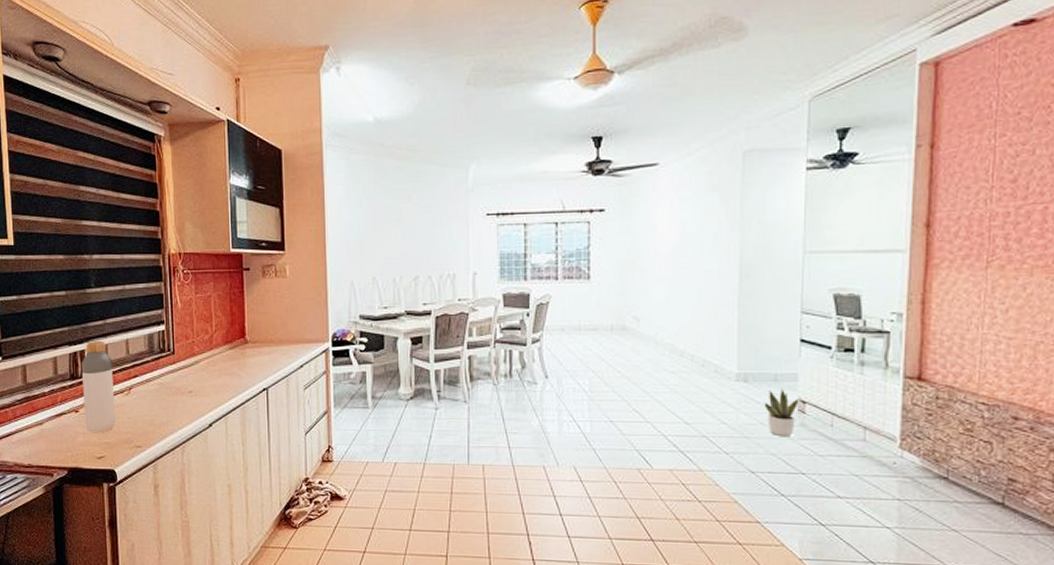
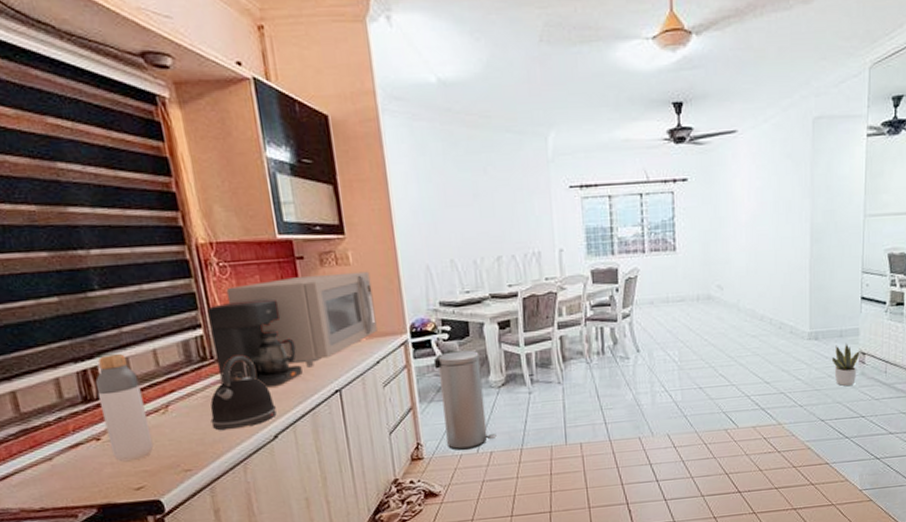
kettle: none [161,349,213,415] -> present [210,354,277,431]
coffee maker: none [170,303,238,381] -> present [207,298,303,388]
microwave: none [186,284,304,366] -> present [226,271,377,368]
pedal bin: none [350,362,402,458] -> present [433,350,497,451]

